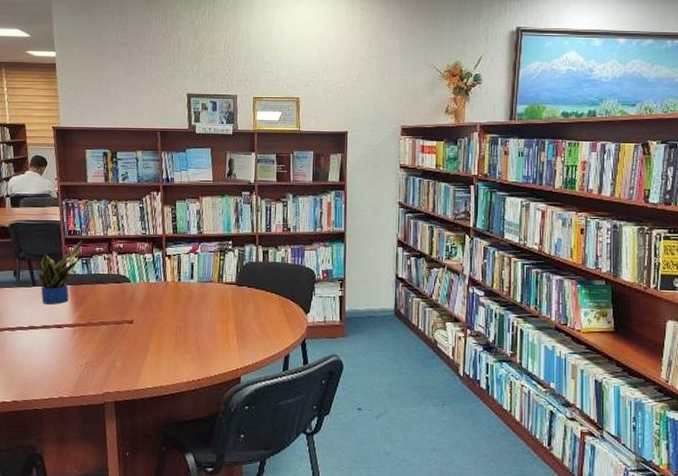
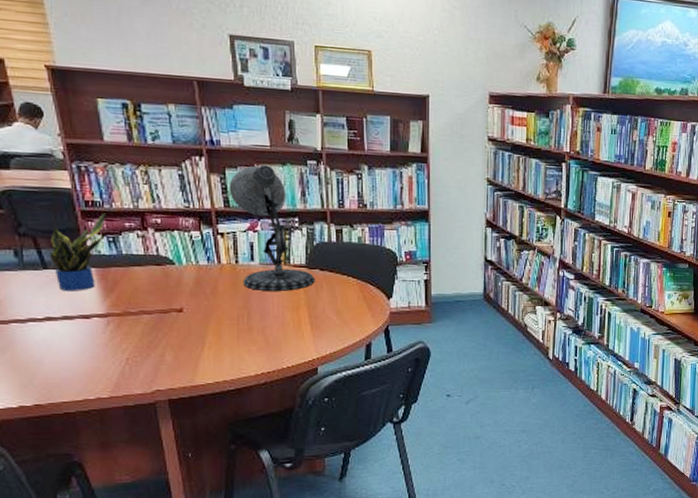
desk lamp: none [178,197,243,306] -> present [229,164,316,291]

